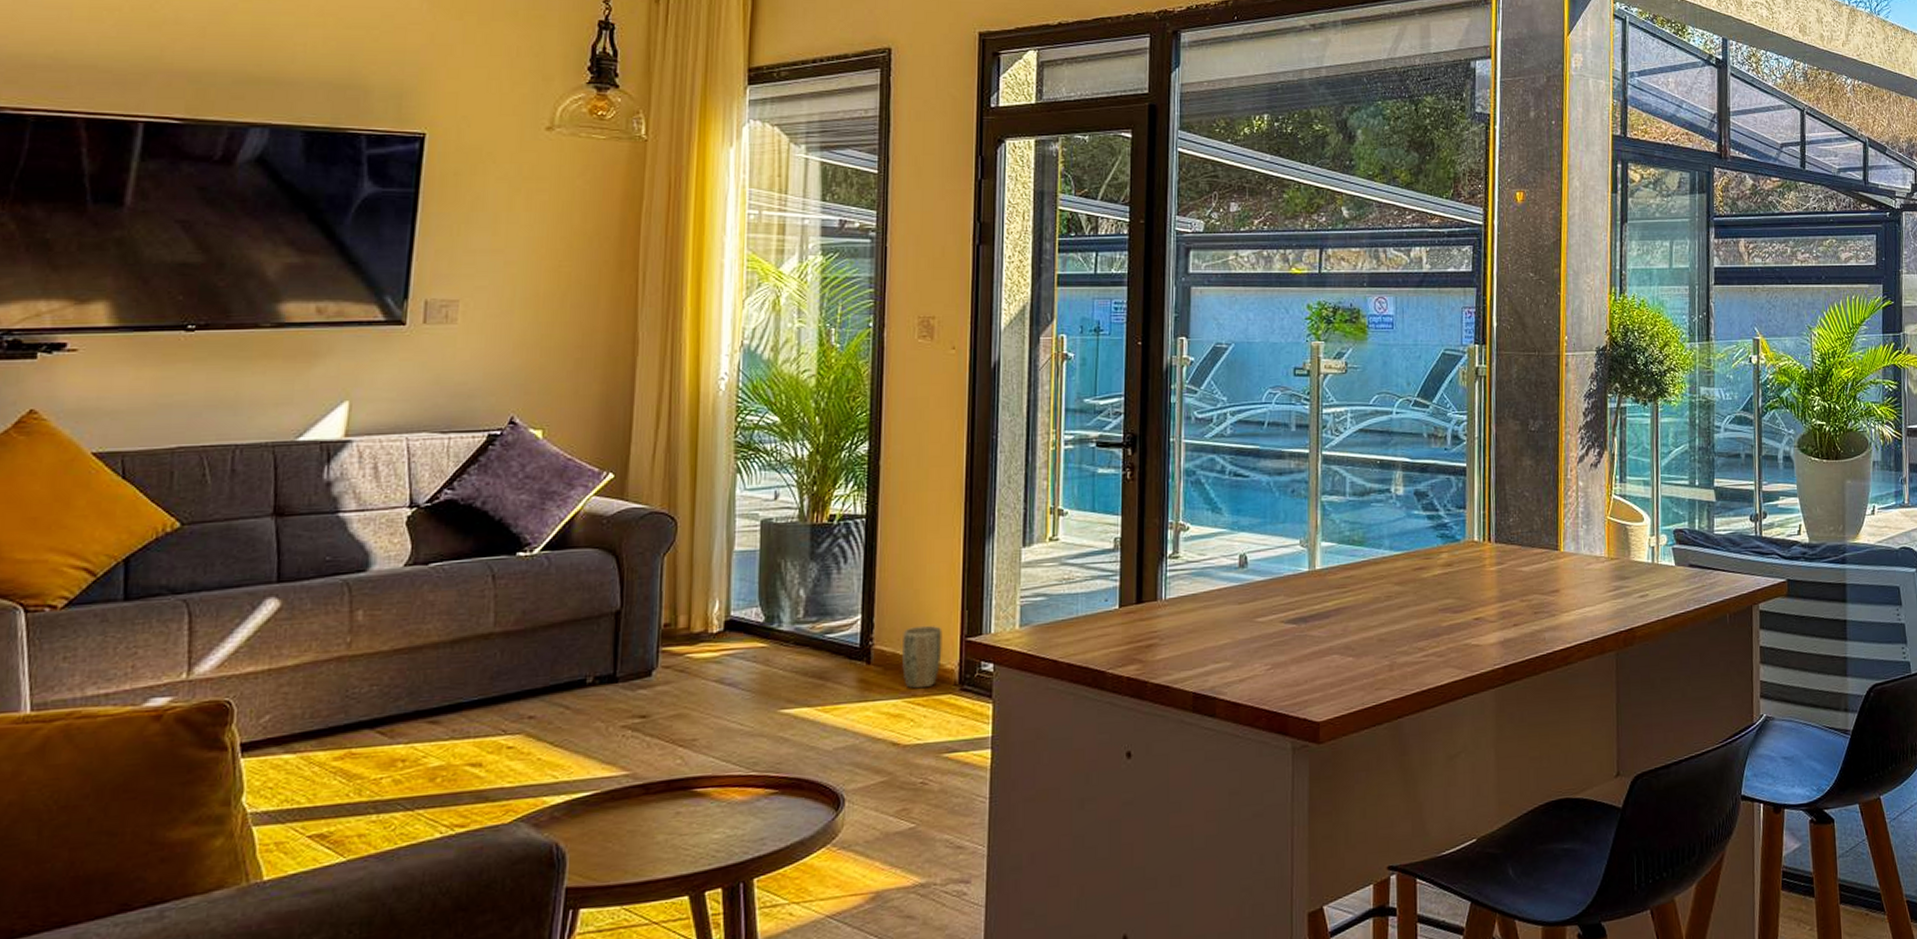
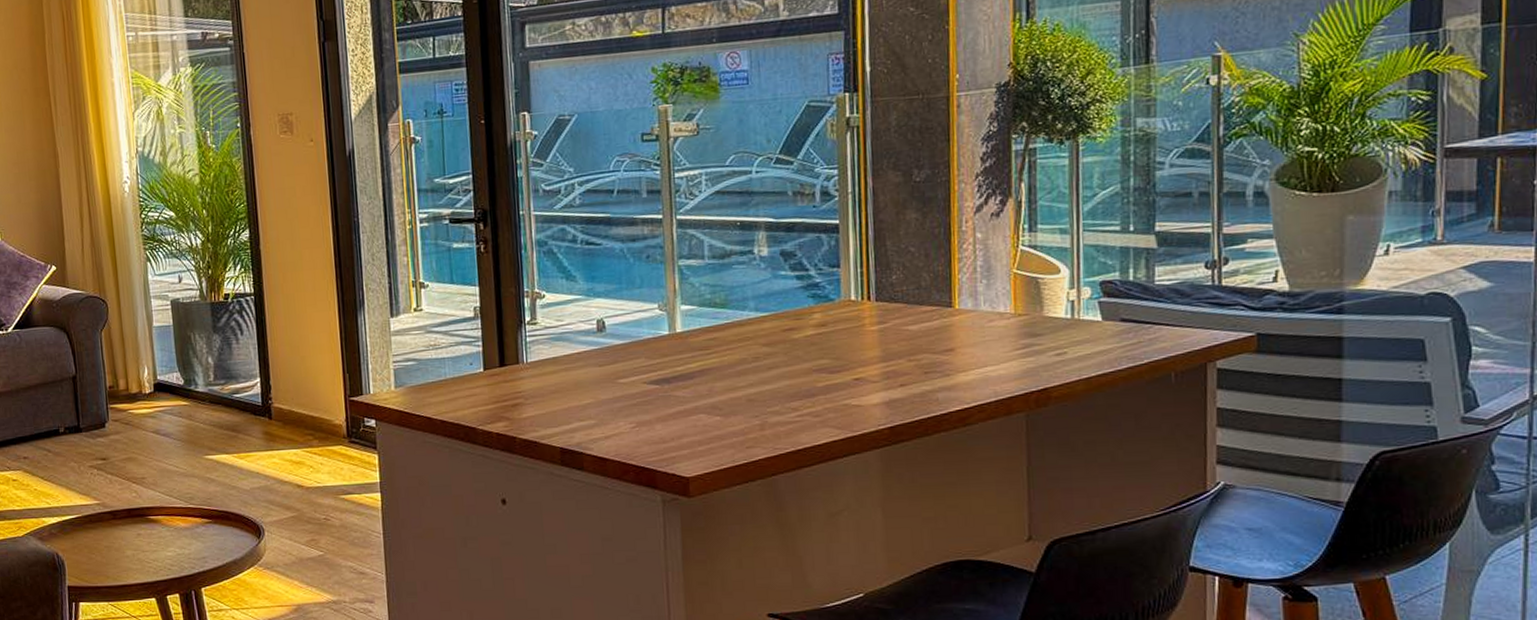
plant pot: present [902,625,943,689] -> none [296,387,331,441]

